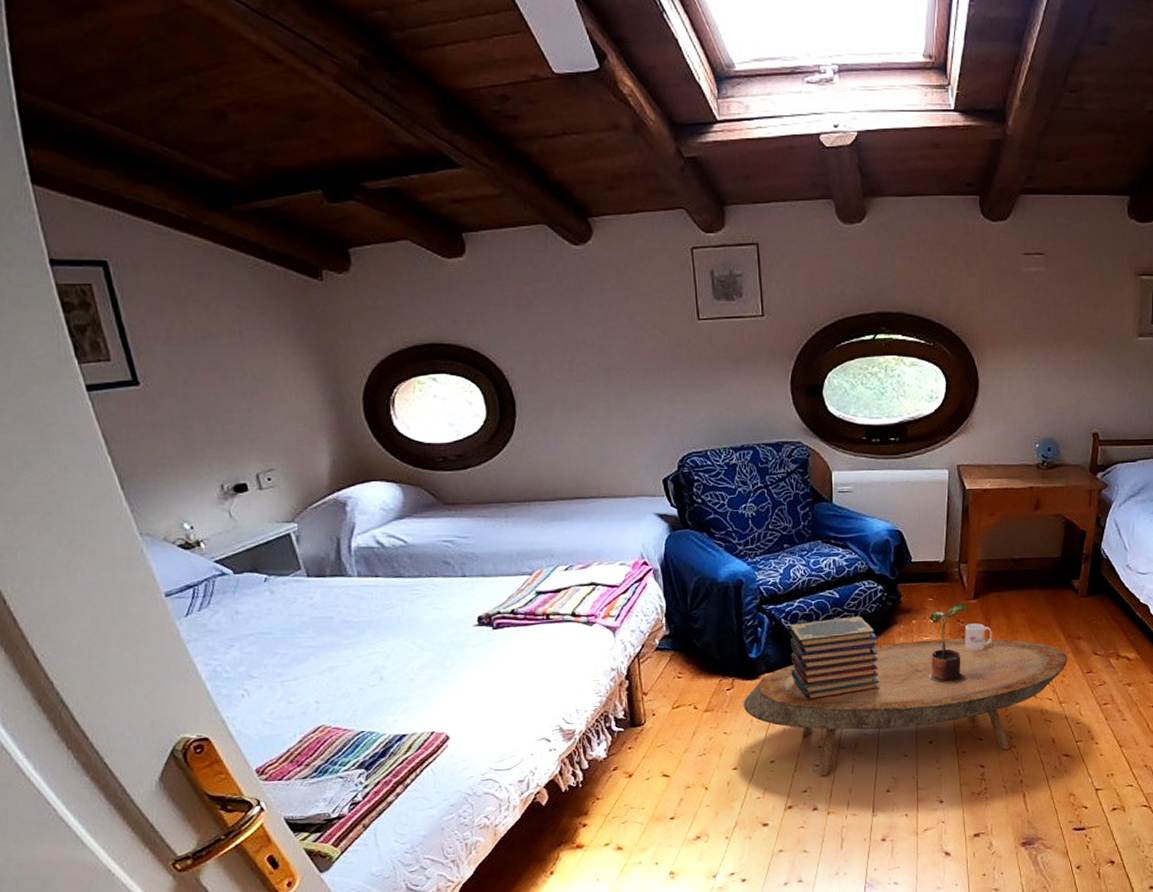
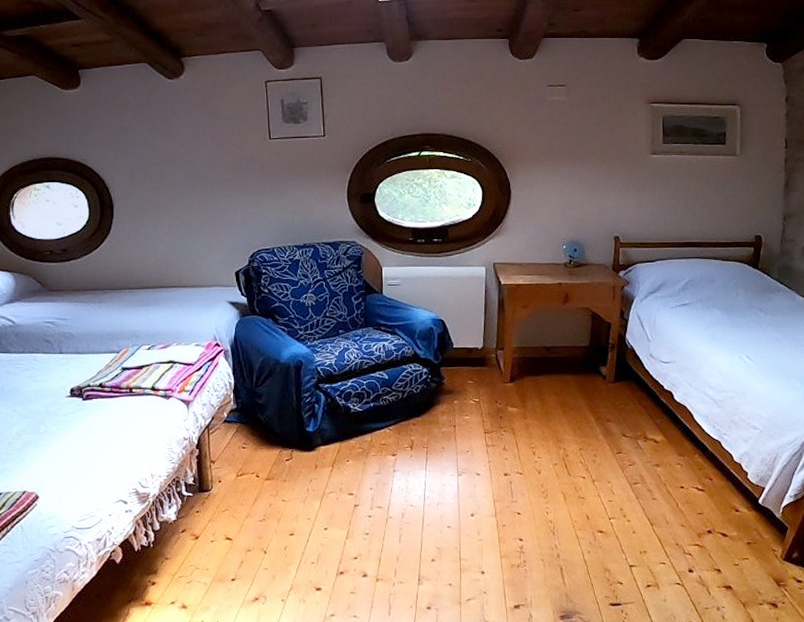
coffee table: present [743,638,1068,776] -> none [300,418,599,544]
book stack: present [789,616,880,701] -> none [343,396,425,473]
potted plant: present [929,603,969,683] -> none [469,386,506,459]
mug: present [964,623,992,651] -> none [502,405,528,430]

